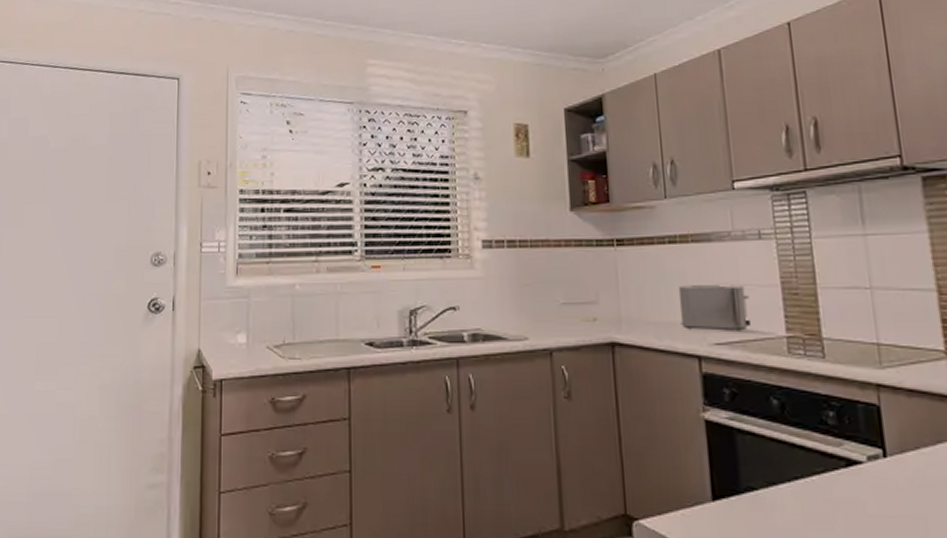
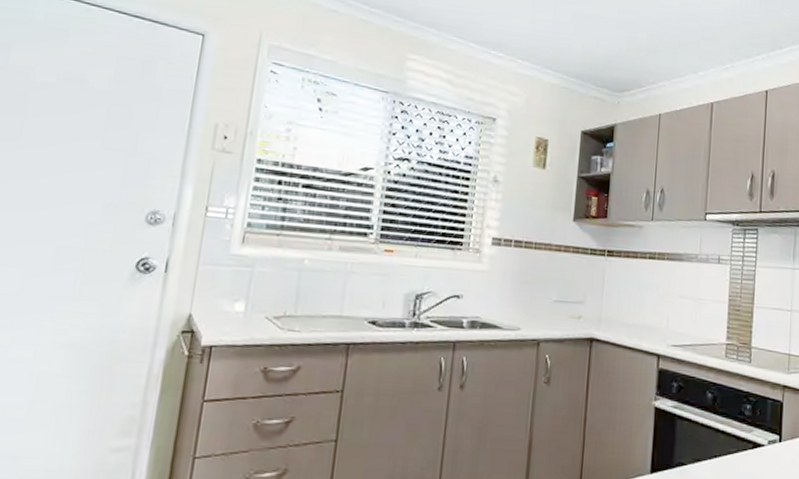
toaster: present [678,285,752,331] -> none [648,295,704,337]

